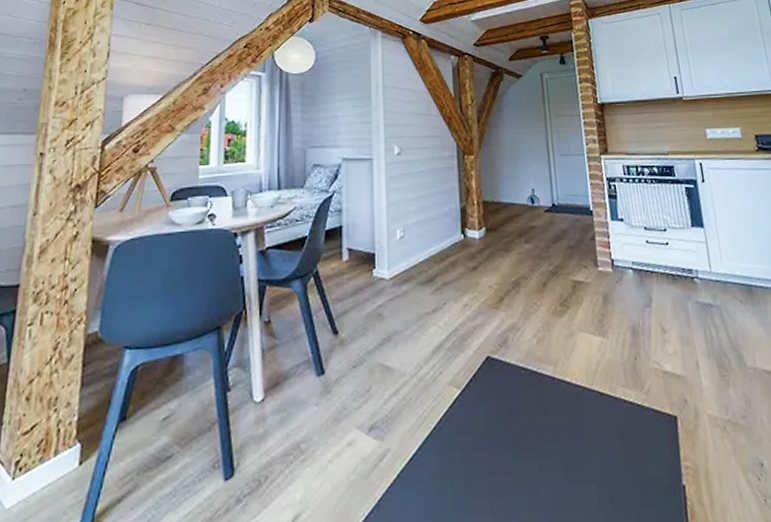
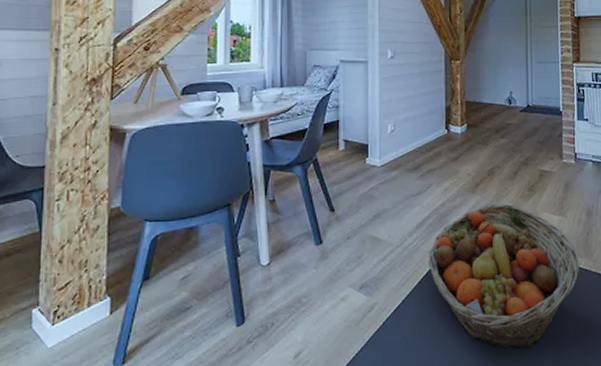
fruit basket: none [448,322,630,513] -> present [428,204,580,351]

